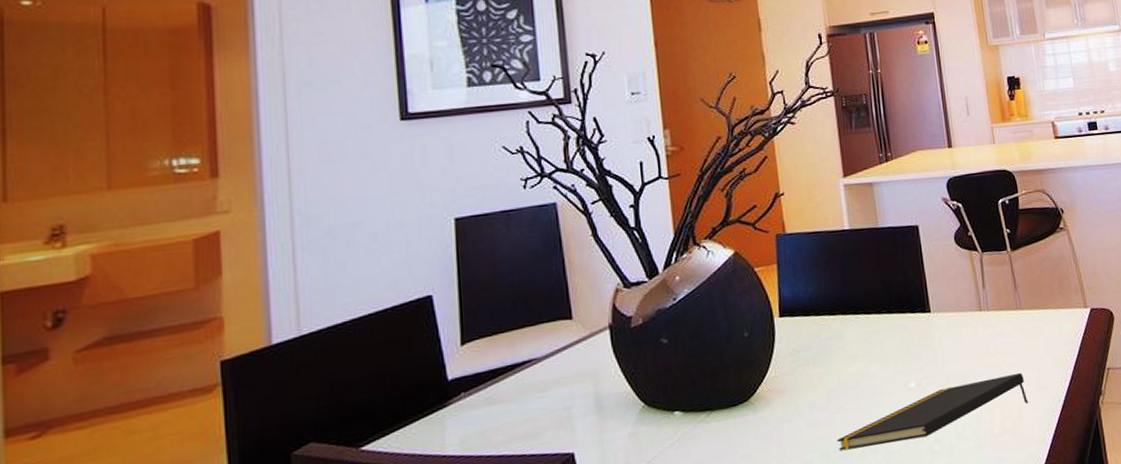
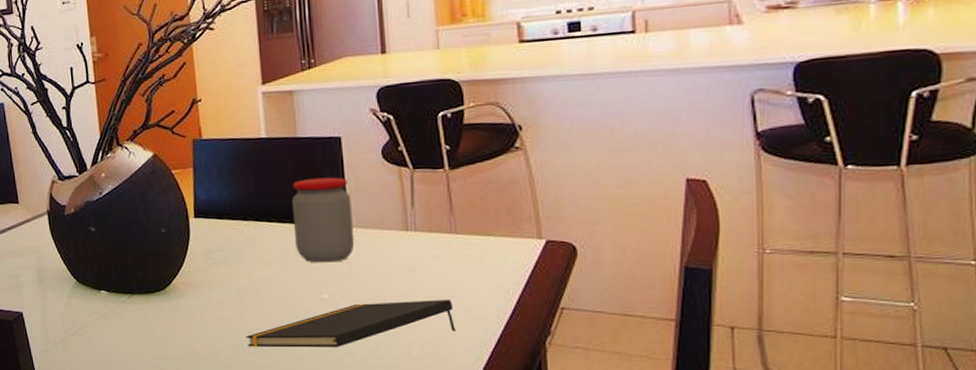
jar: none [876,264,936,352] -> present [292,177,355,263]

